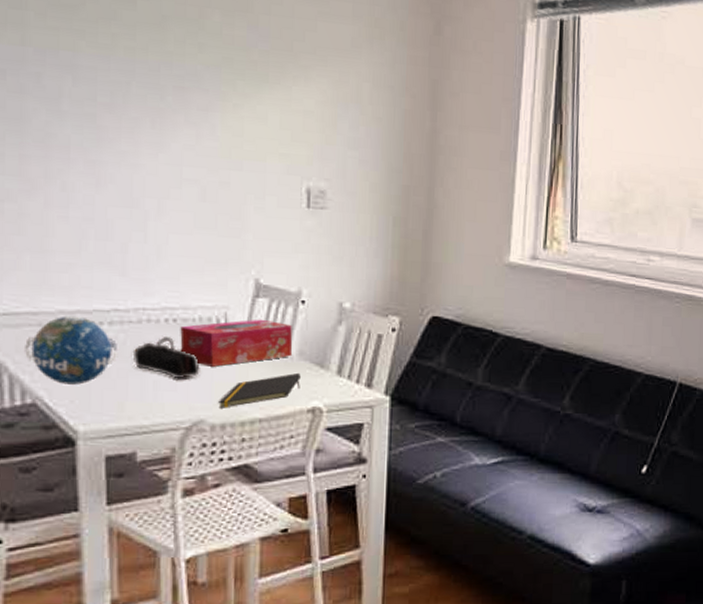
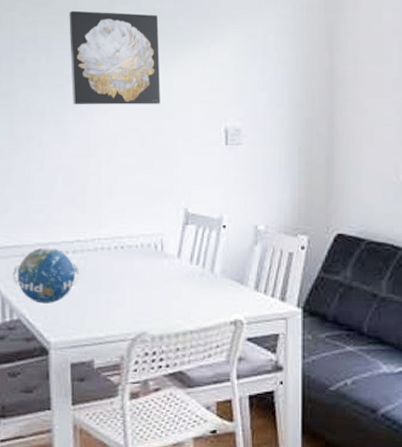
wall art: none [105,20,228,152] -> present [69,10,161,105]
pencil case: present [132,337,200,379] -> none [90,262,142,297]
tissue box: present [180,319,293,367] -> none [126,243,217,286]
notepad: present [218,372,301,408] -> none [157,289,224,322]

